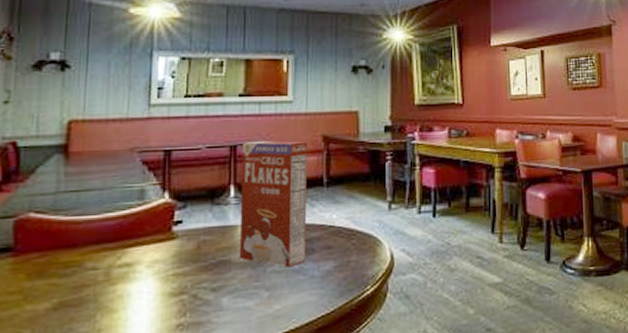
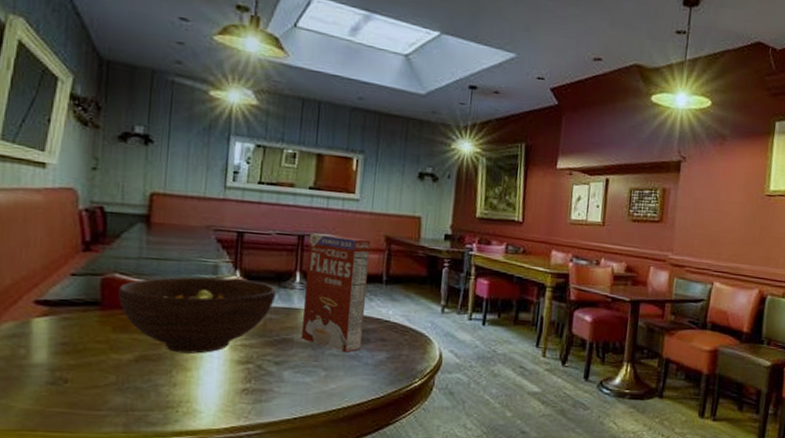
fruit bowl: none [33,201,210,294] -> present [118,277,277,354]

